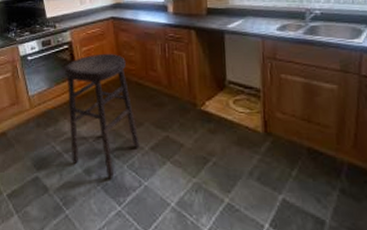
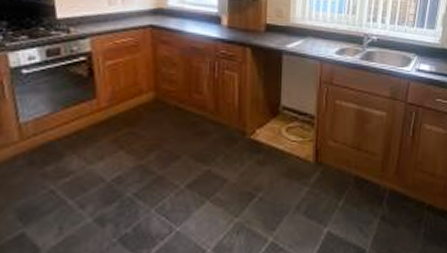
stool: present [64,53,140,180] -> none [77,69,174,229]

